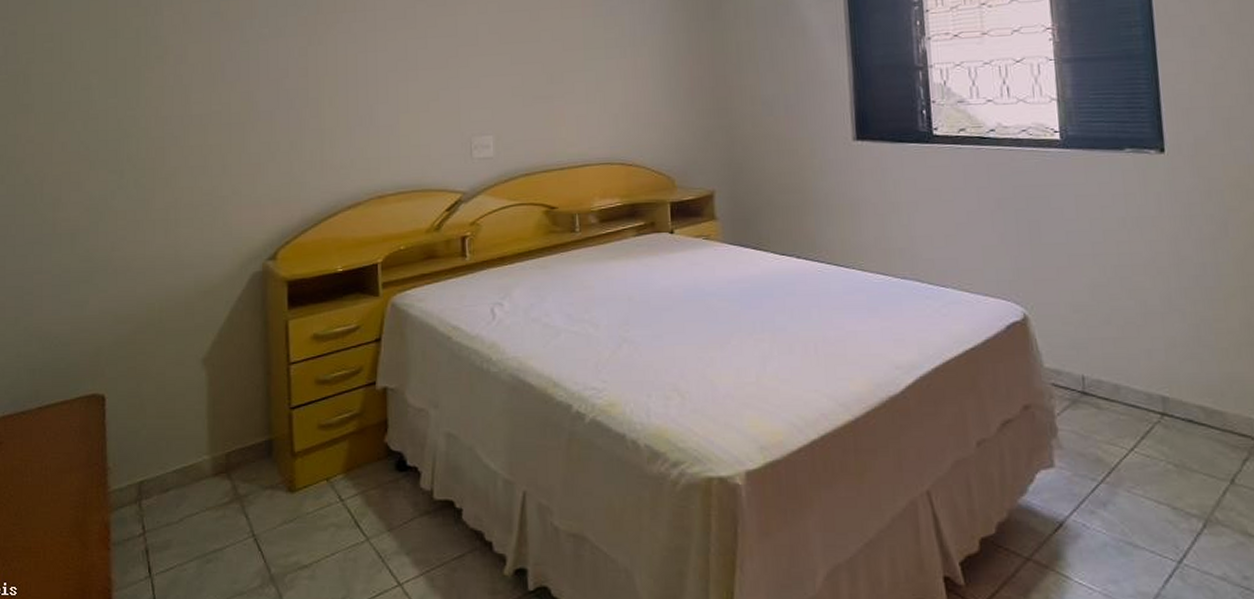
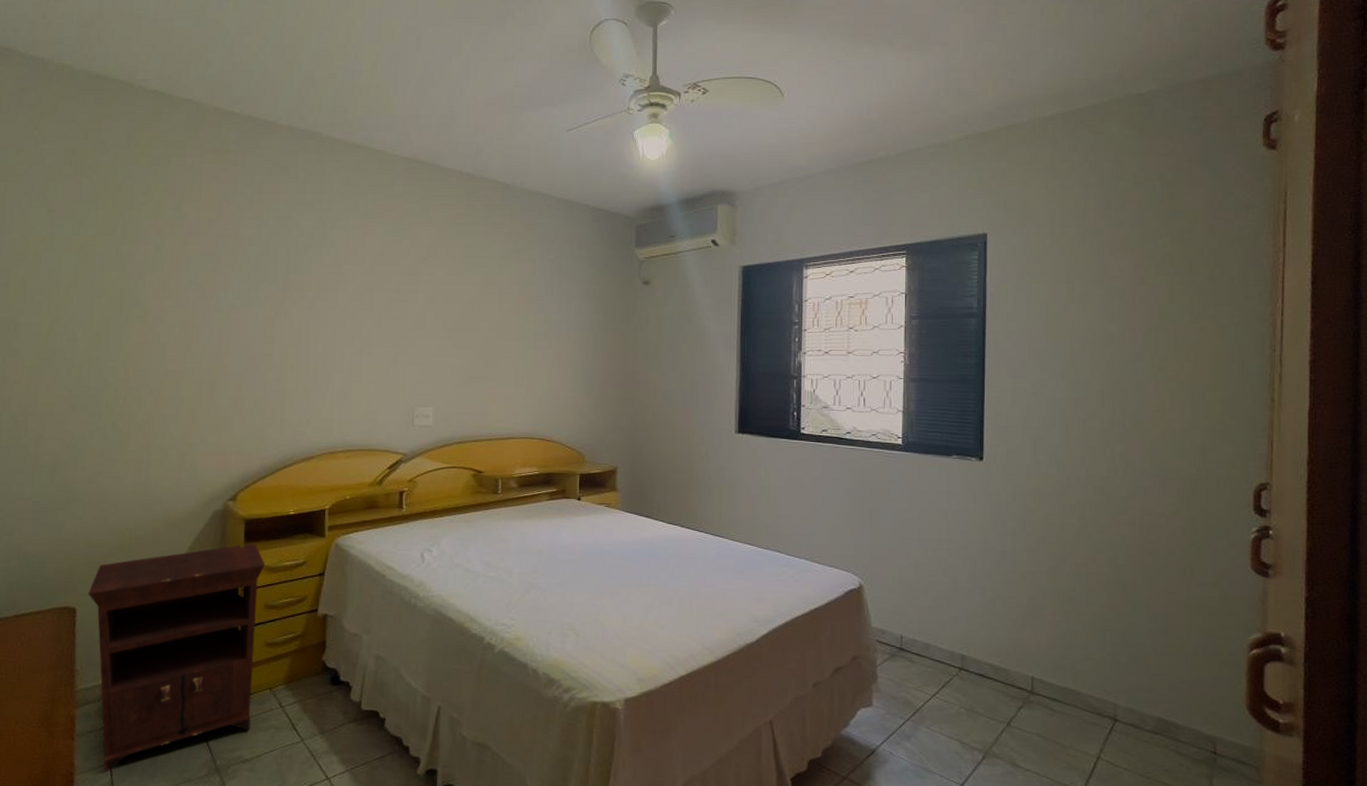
nightstand: none [117,308,313,588] -> present [88,543,265,773]

